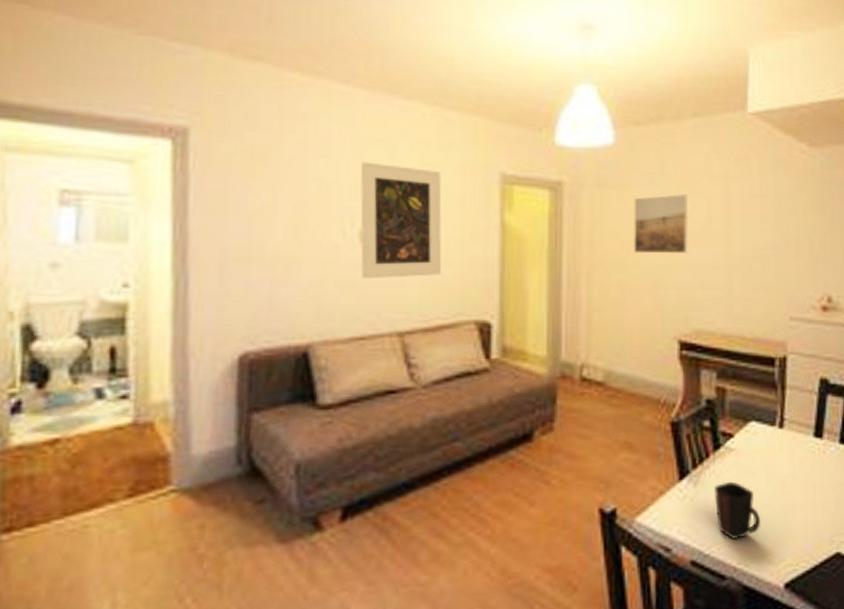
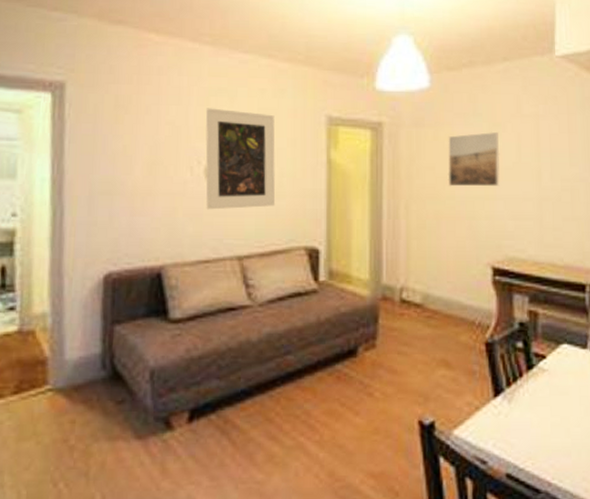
mug: present [715,481,761,539] -> none [528,400,575,455]

